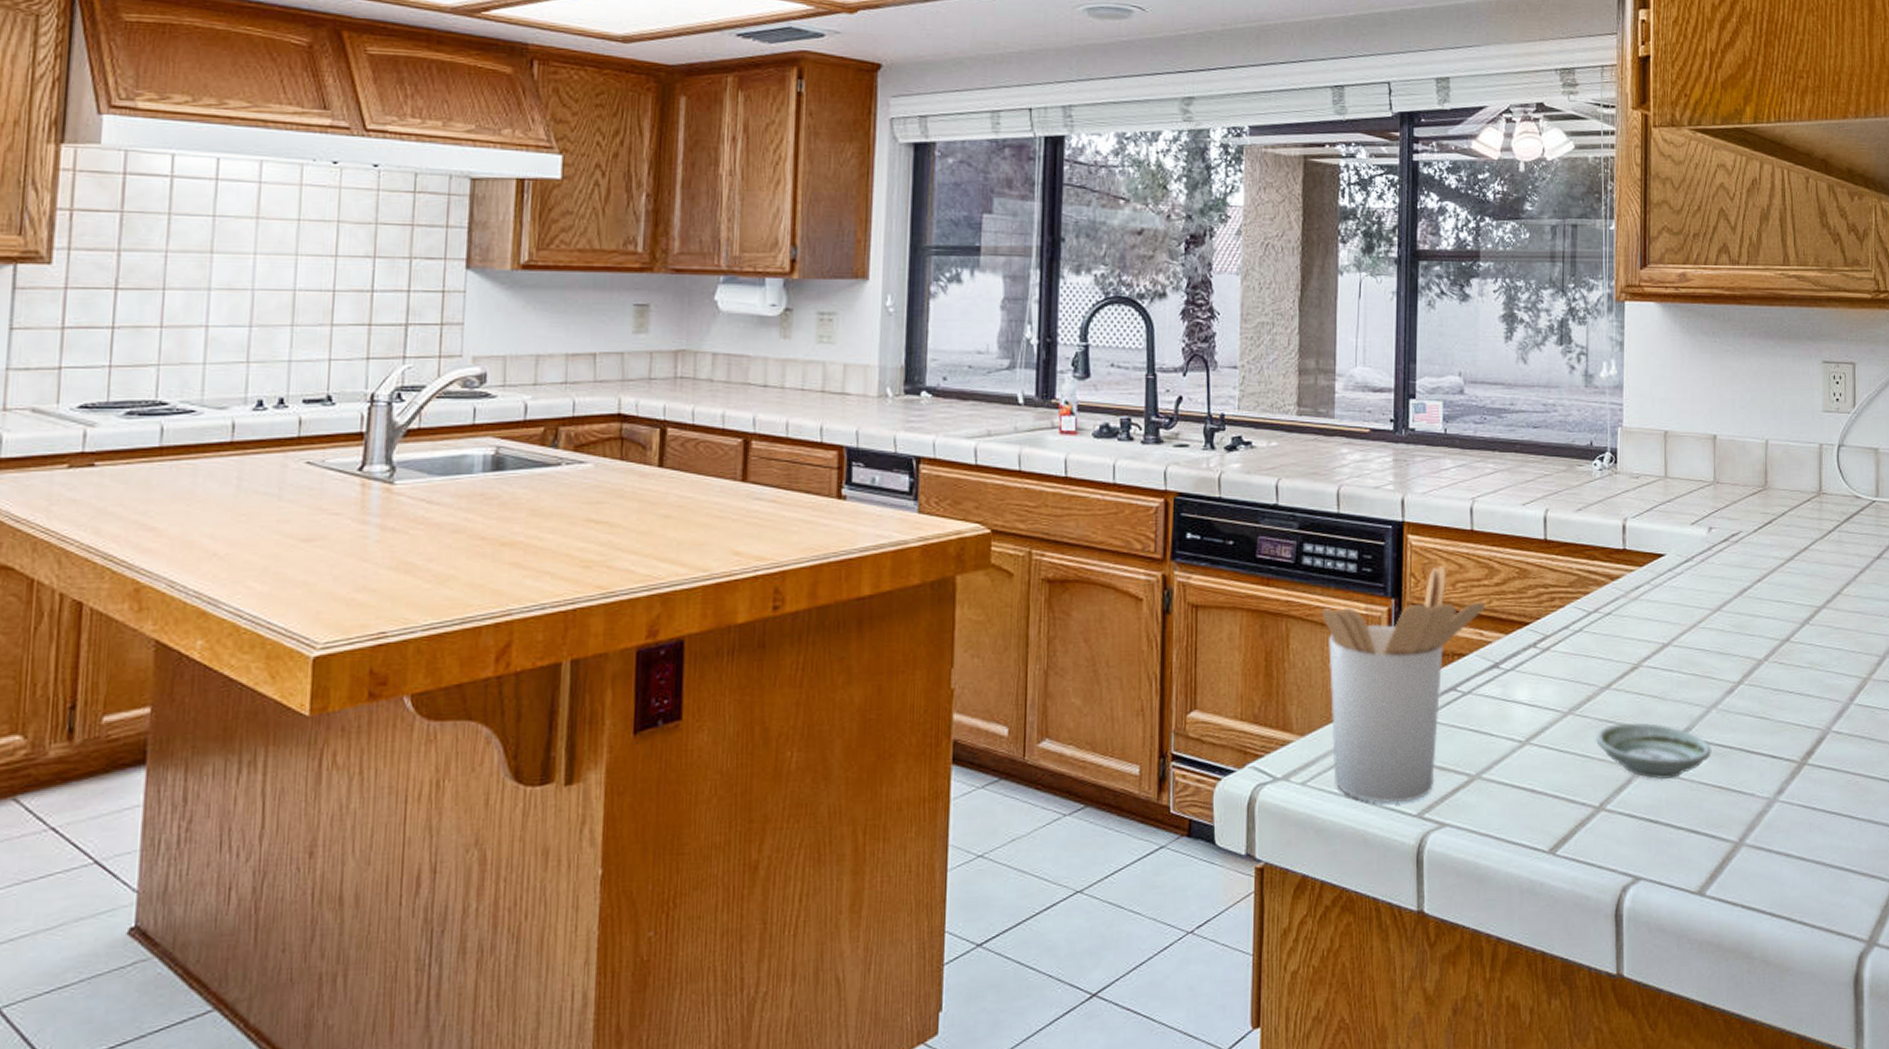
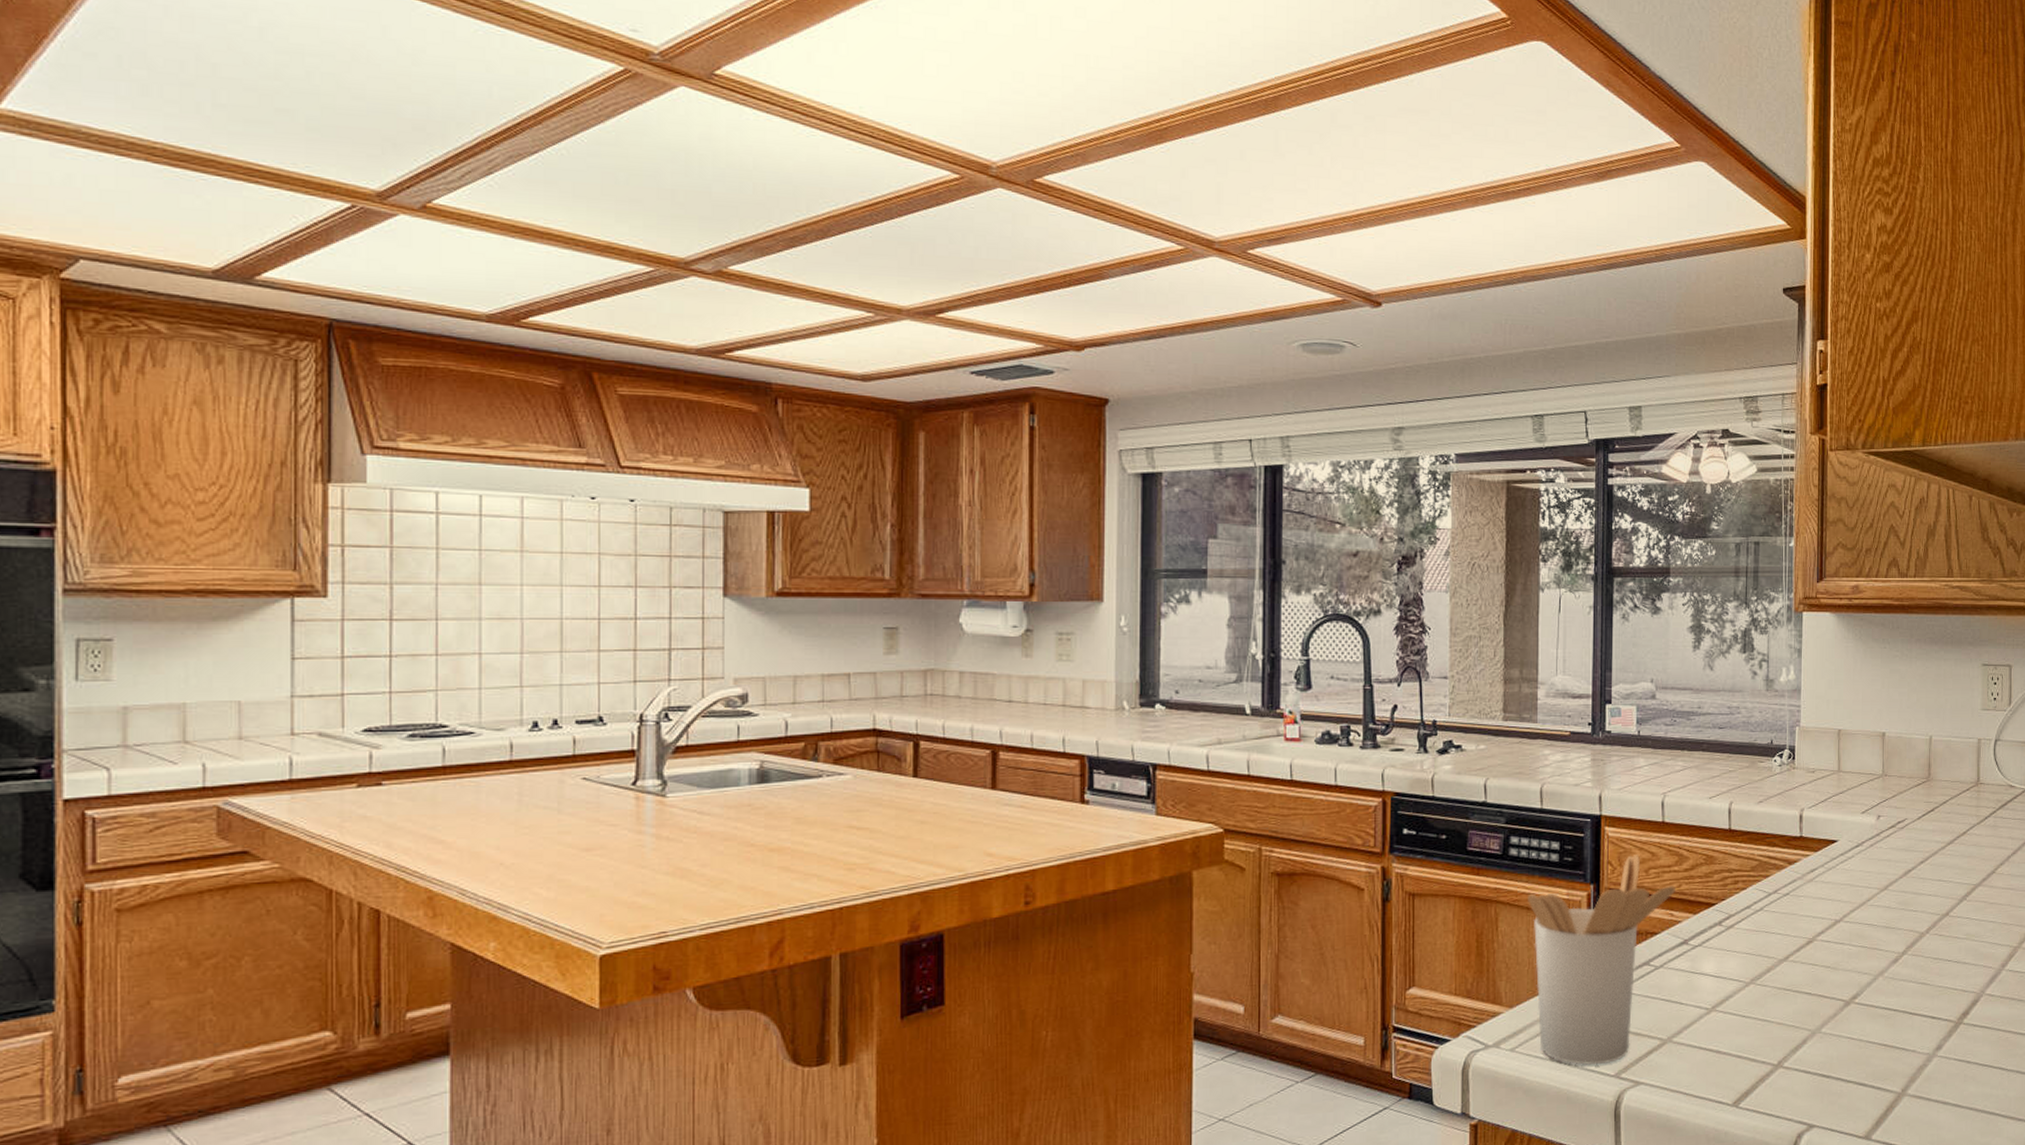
saucer: present [1595,722,1711,780] -> none [1774,990,1878,1040]

